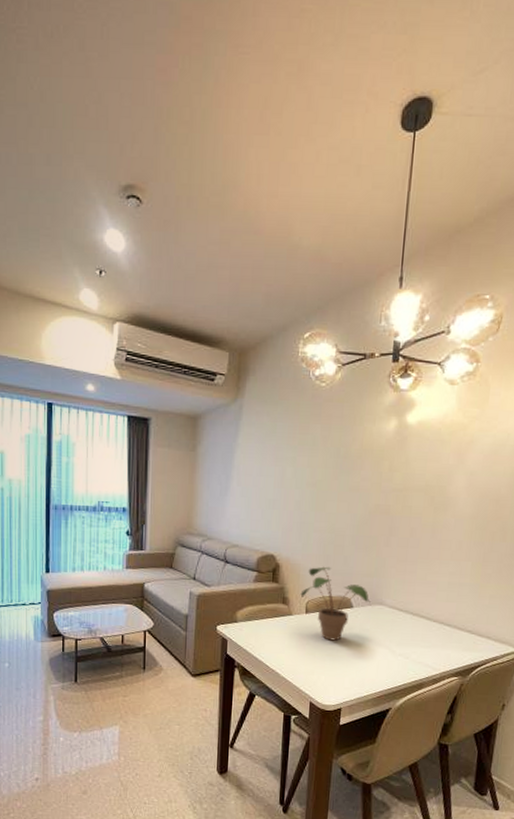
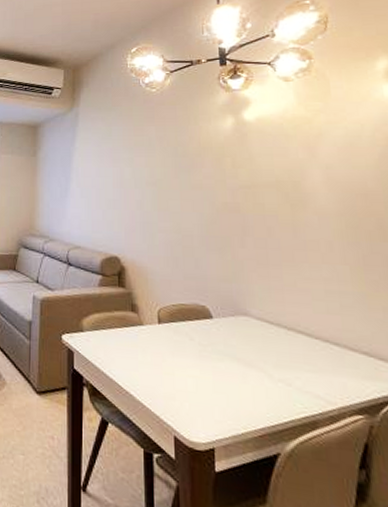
potted plant: present [300,566,371,641] -> none [150,269,233,359]

